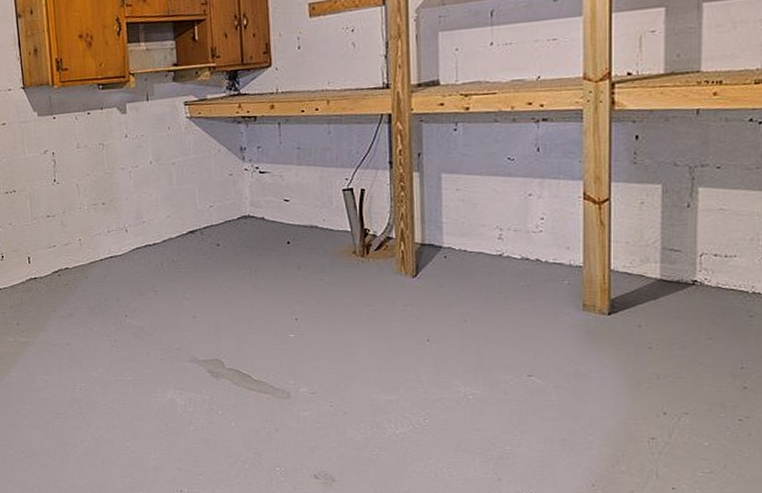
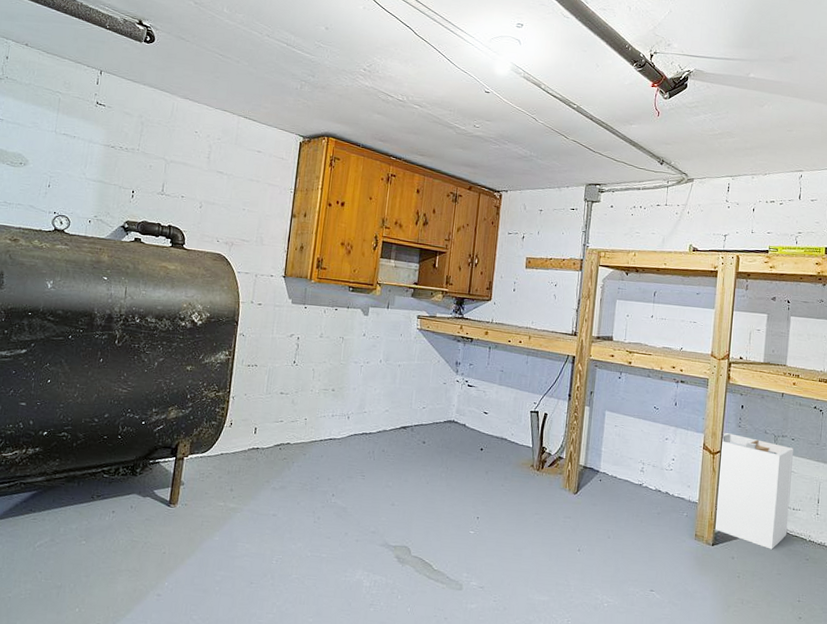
laundry hamper: none [610,173,721,310] -> present [714,432,794,550]

